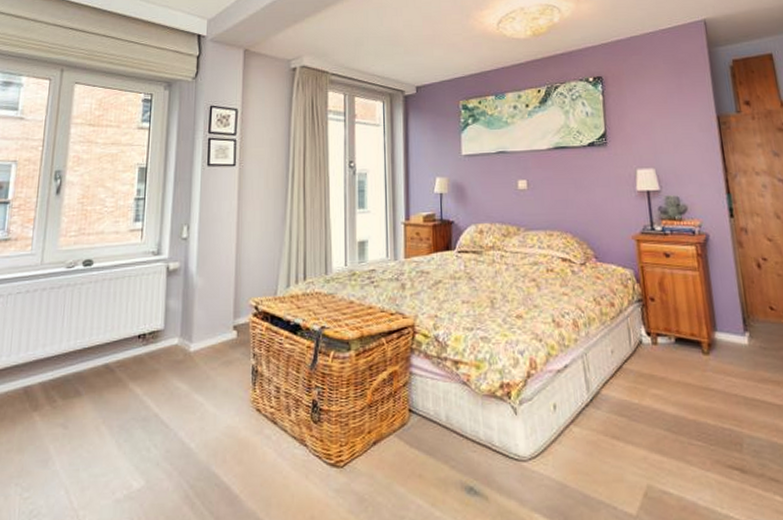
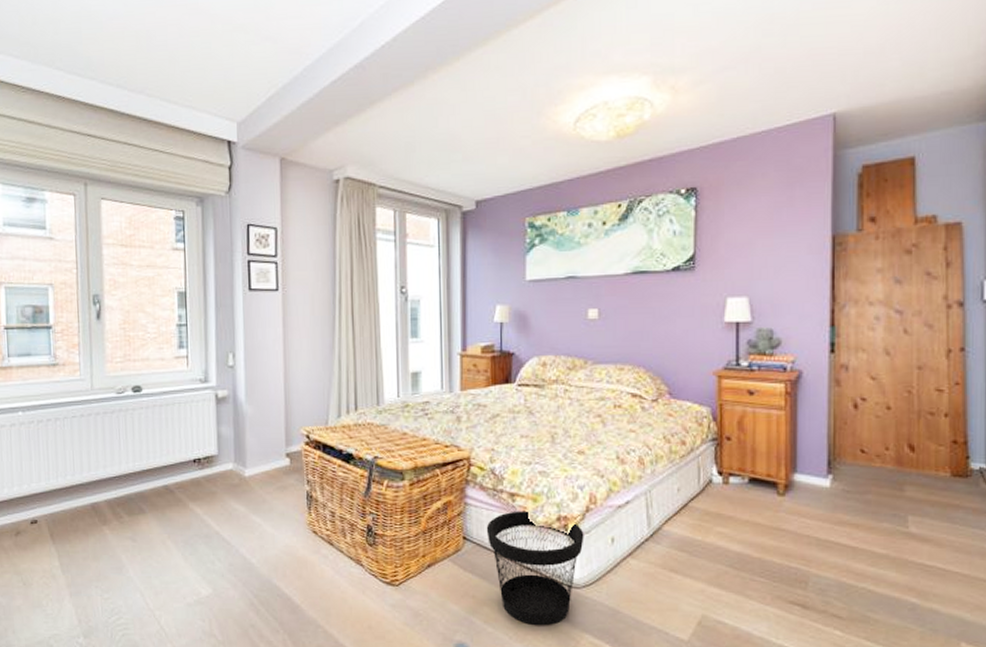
wastebasket: none [431,379,528,507] -> present [486,511,584,626]

